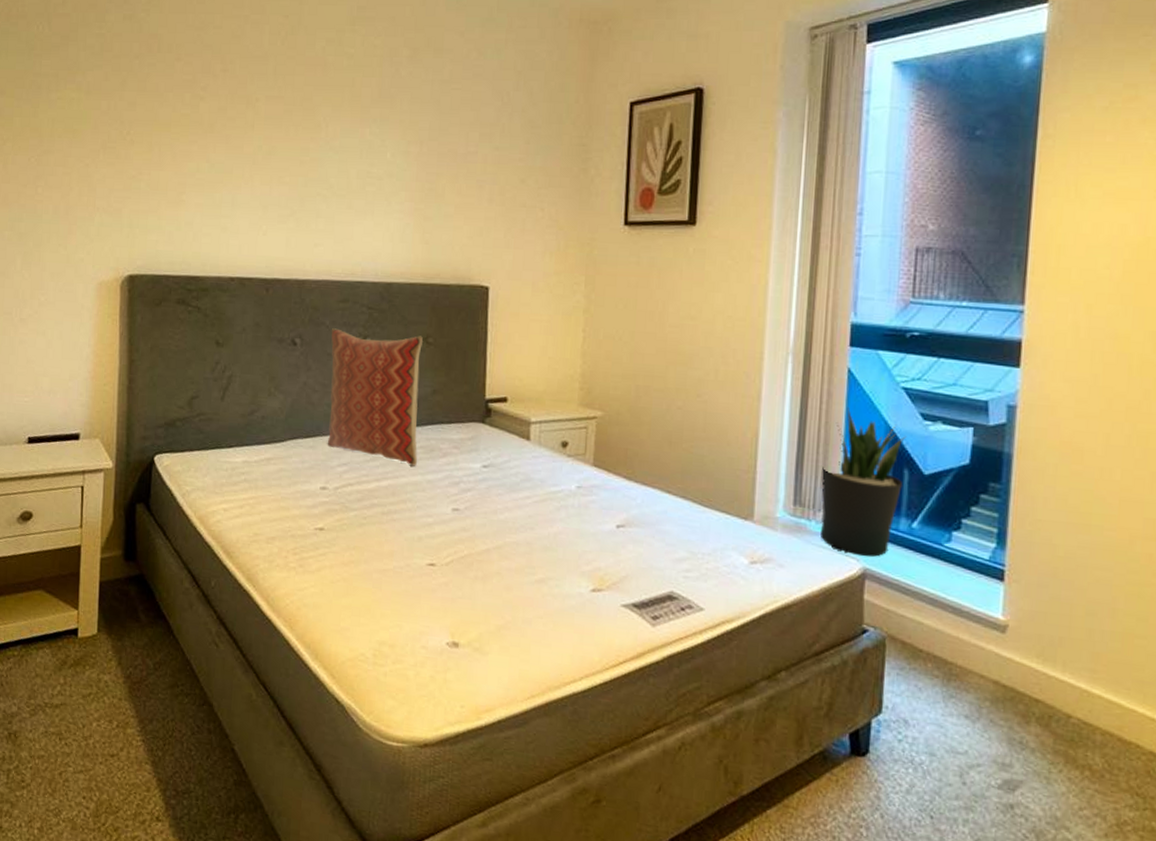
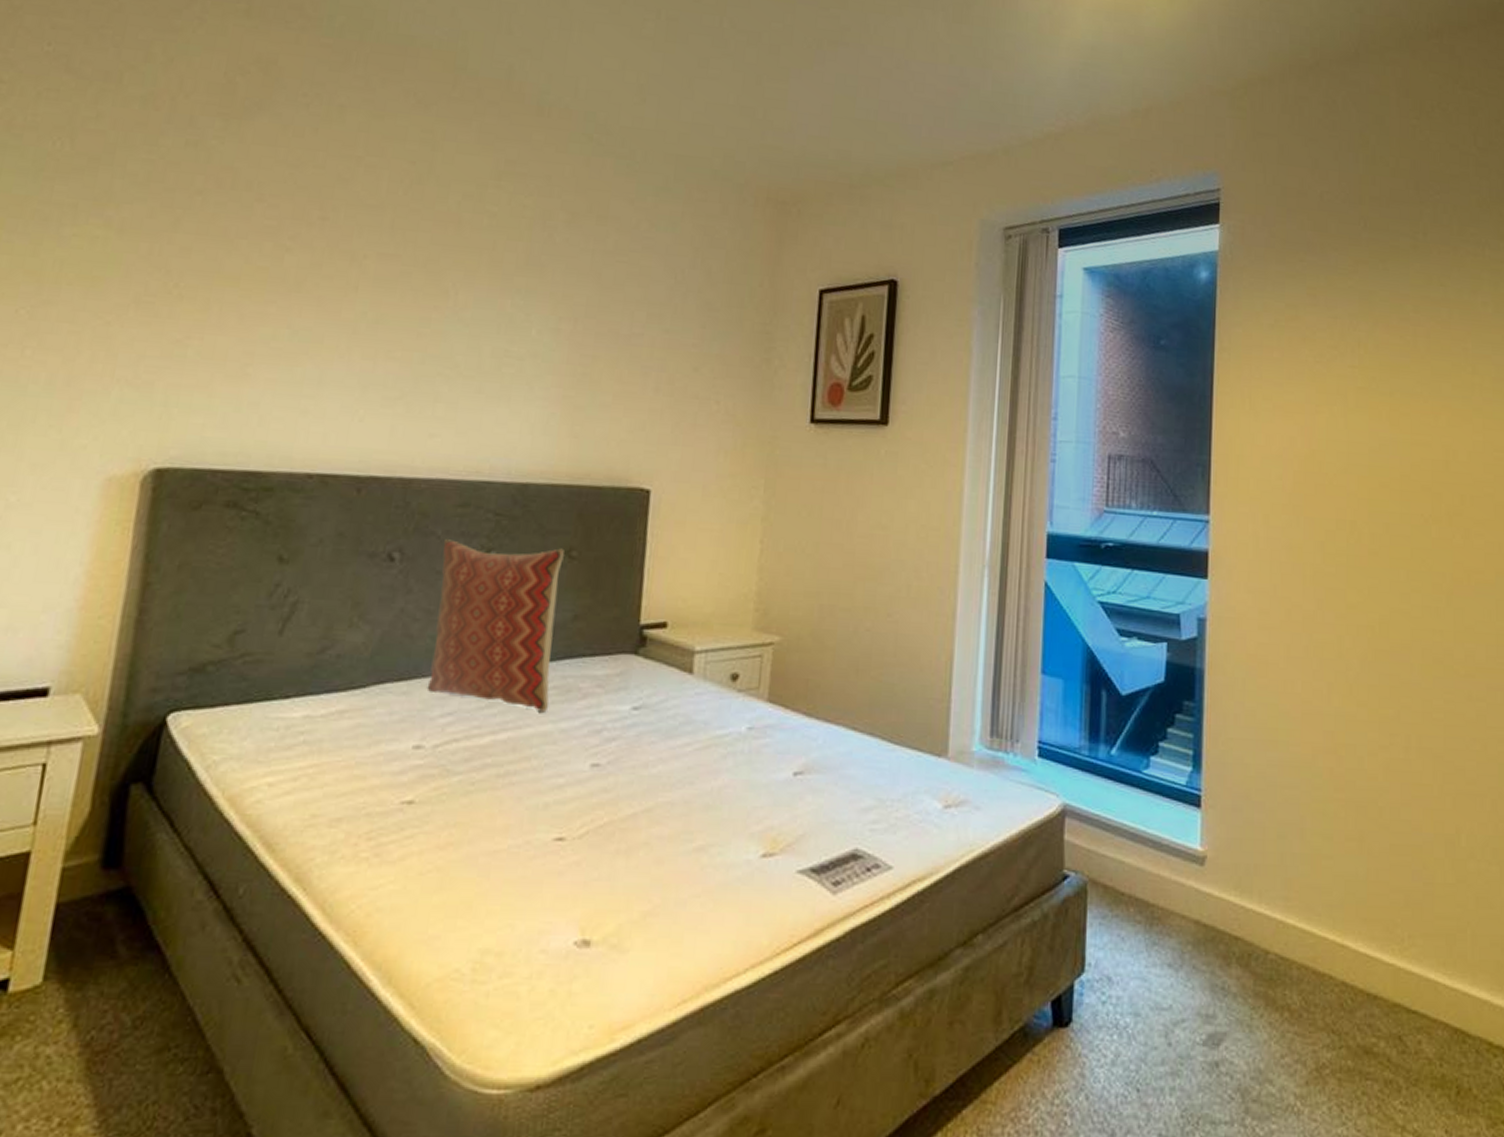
planter: present [820,406,907,556] -> none [1018,623,1104,790]

